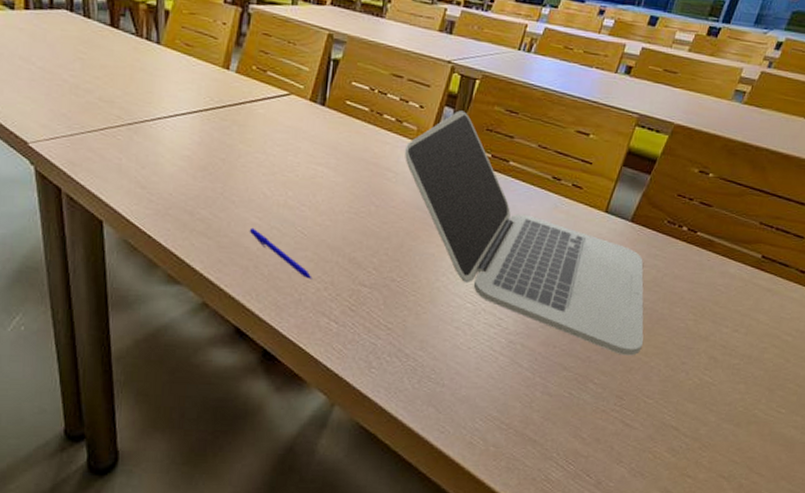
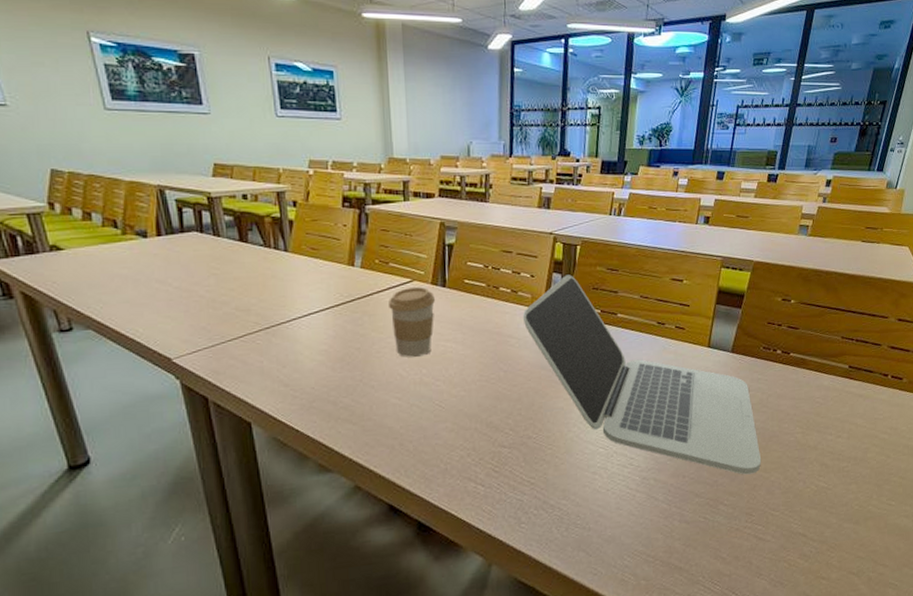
pen: present [249,227,312,280] -> none [390,408,455,449]
coffee cup: none [261,101,312,177] -> present [389,287,435,357]

